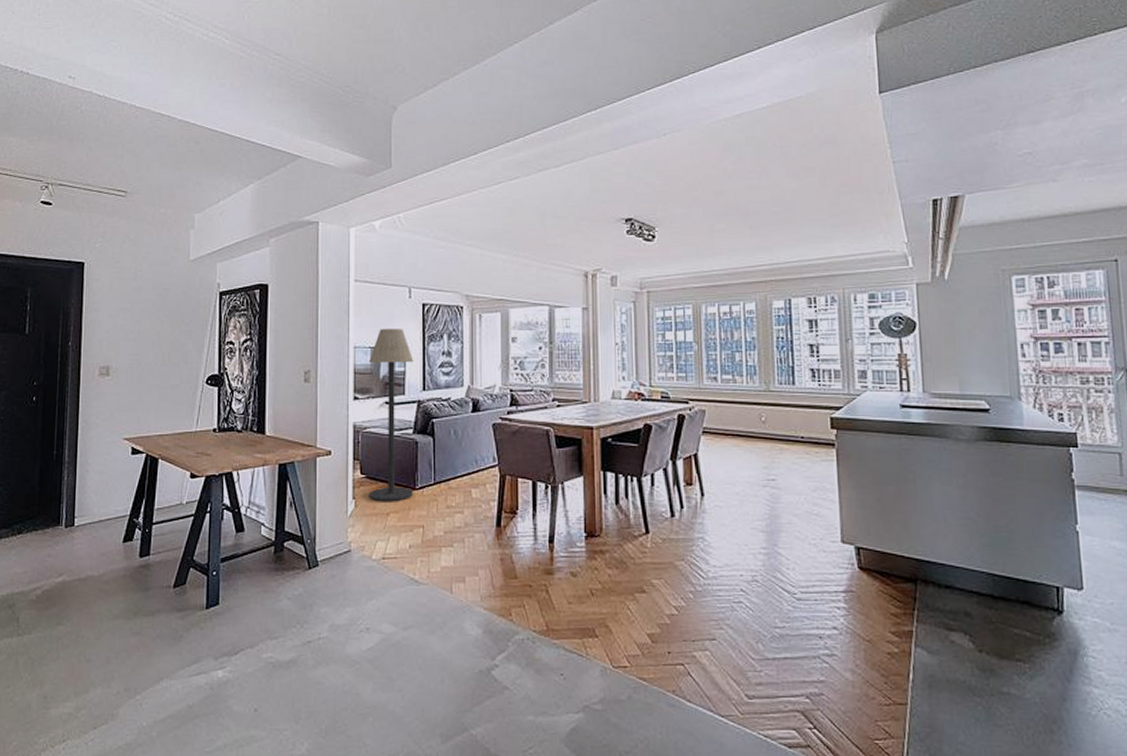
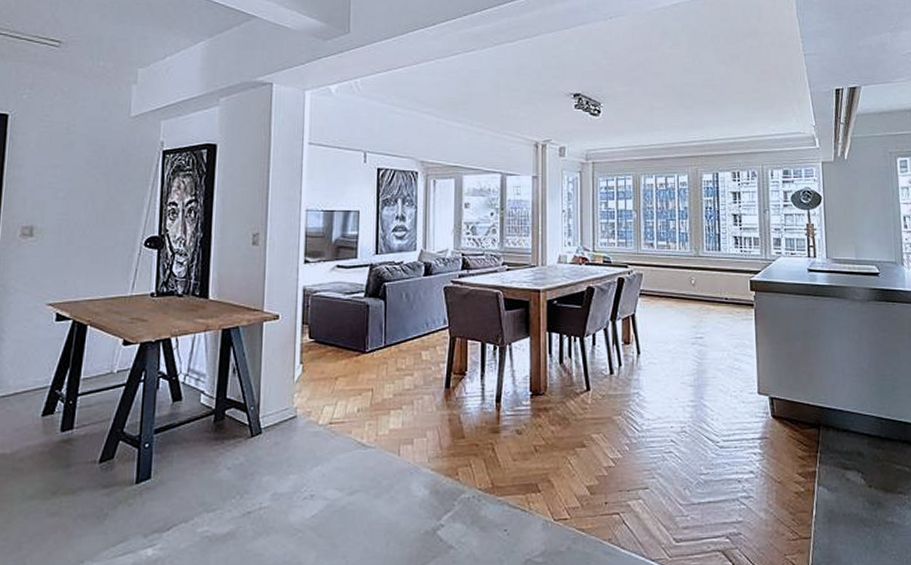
floor lamp: present [368,329,414,502] -> none [317,193,368,366]

